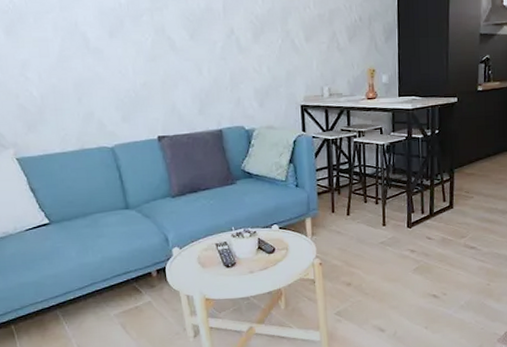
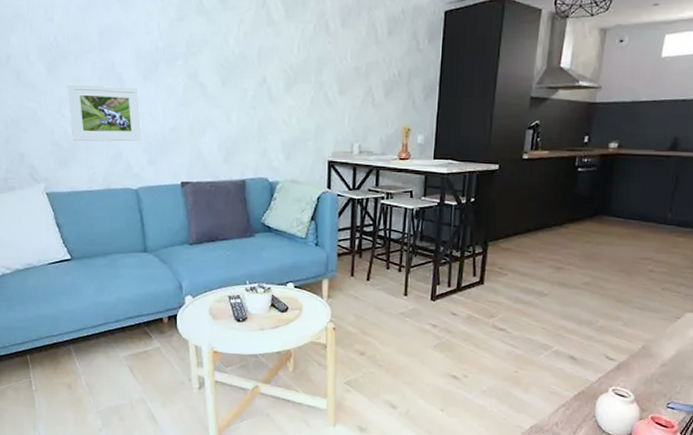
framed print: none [29,45,113,104] -> present [67,84,142,142]

